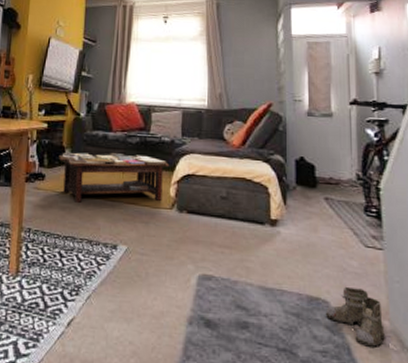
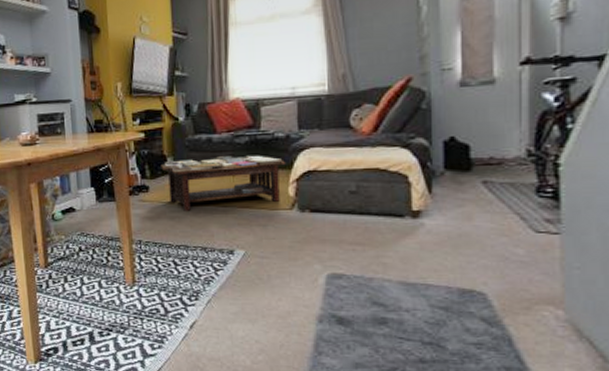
boots: present [326,286,388,347] -> none [482,276,561,338]

